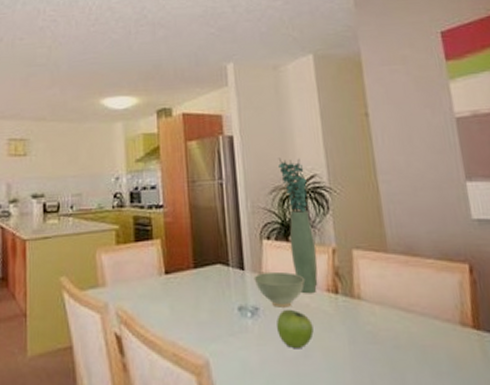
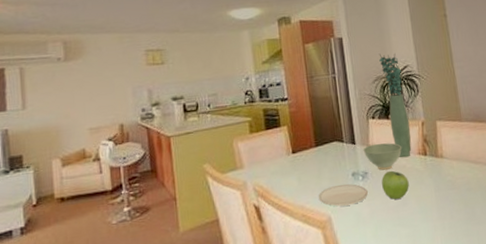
plate: none [194,319,258,349] -> present [318,183,368,207]

